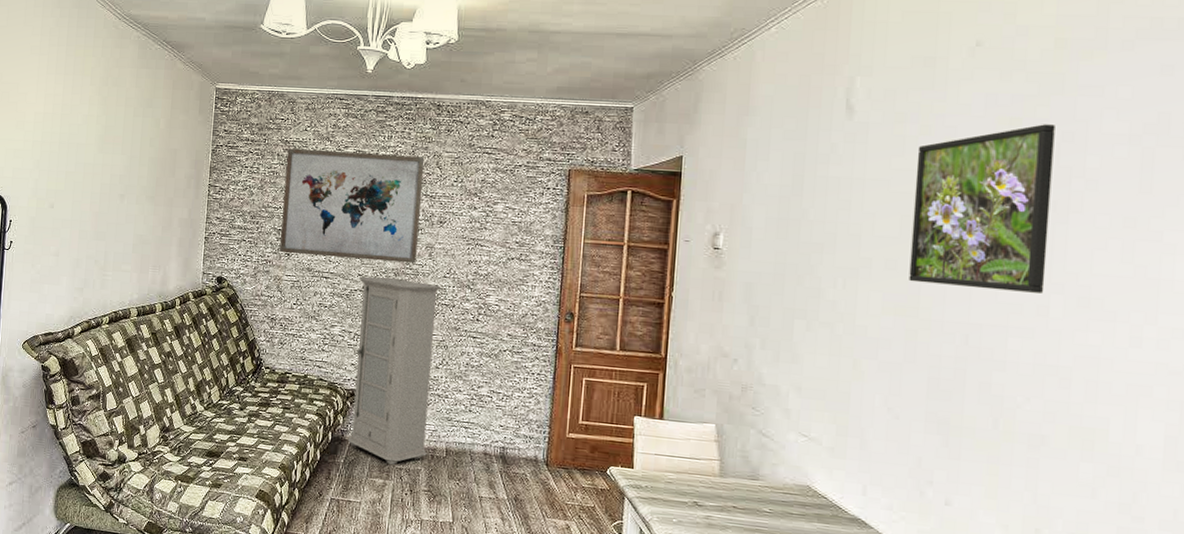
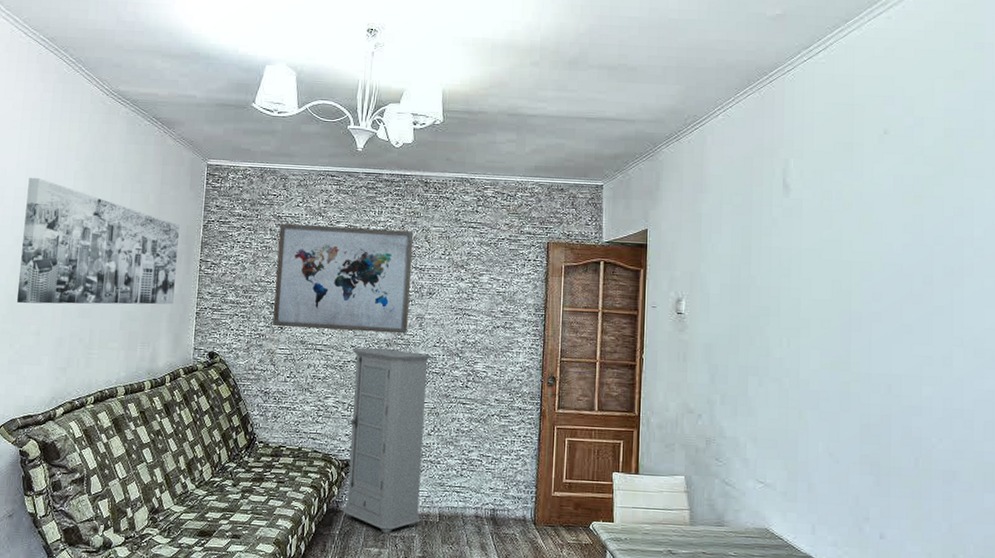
wall art: none [37,102,189,229] -> present [16,177,179,305]
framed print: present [909,124,1055,293] -> none [841,201,949,346]

